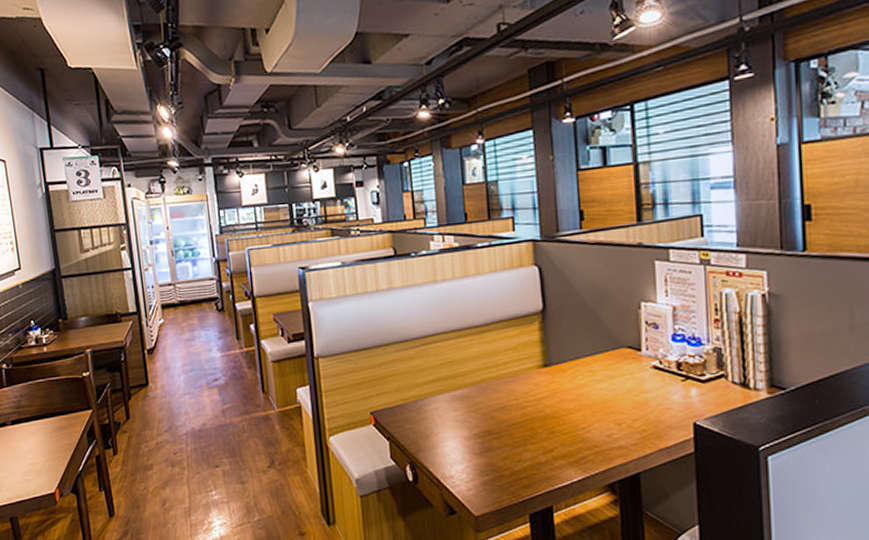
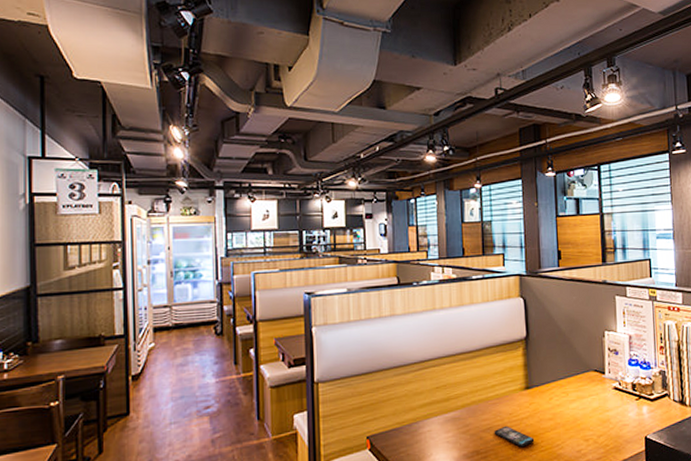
smartphone: none [507,405,556,430] -> present [494,425,535,448]

